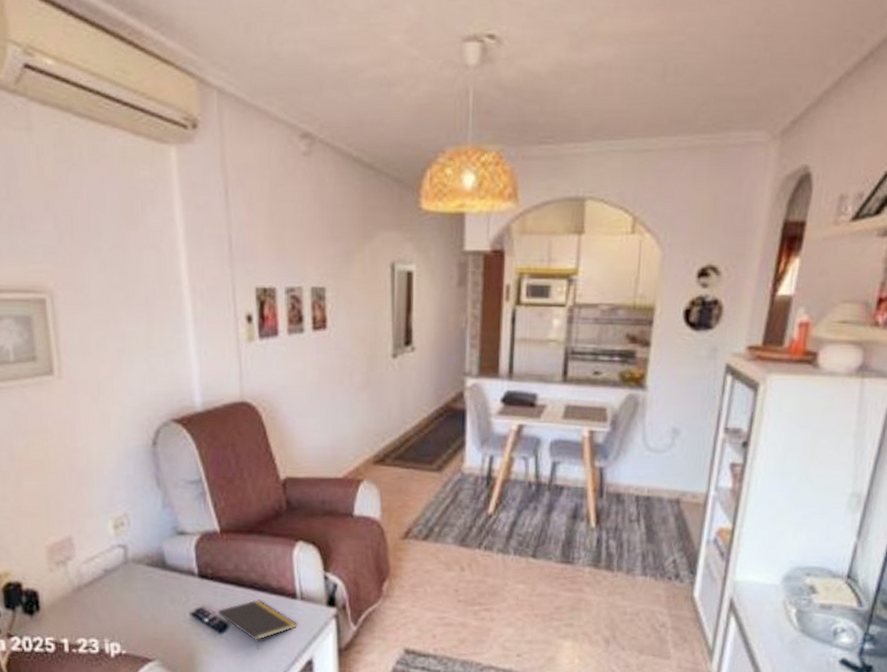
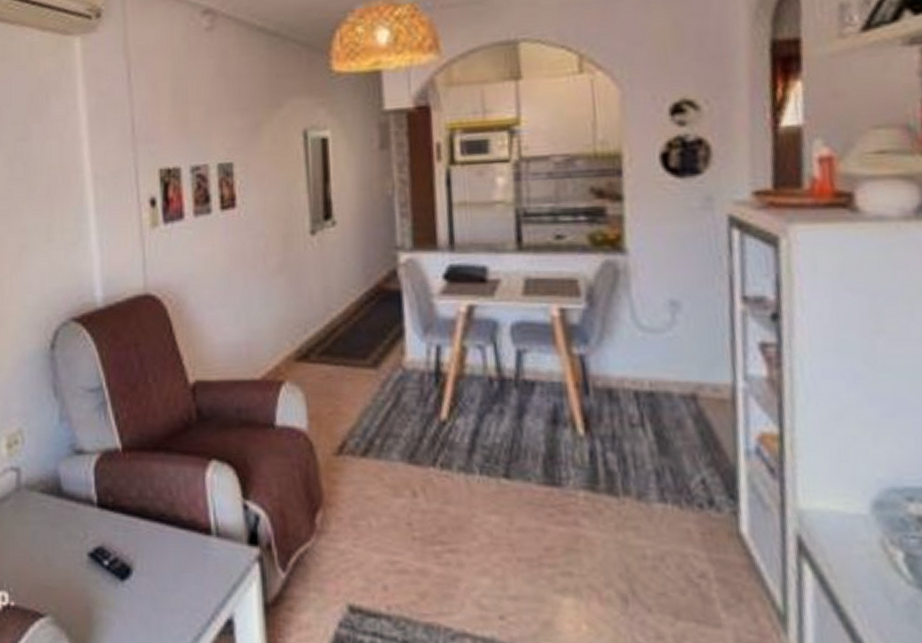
notepad: present [218,599,297,650] -> none [120,536,213,604]

